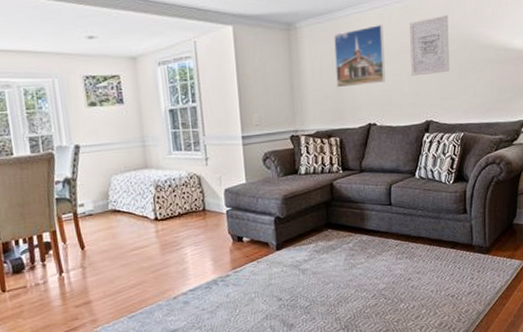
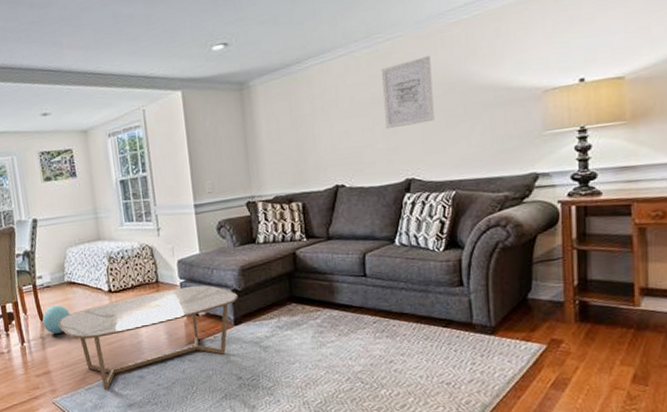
ball: none [83,234,114,263] -> present [42,305,70,334]
coffee table: none [100,213,281,317] -> present [58,285,239,390]
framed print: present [334,25,386,88] -> none [292,74,354,148]

